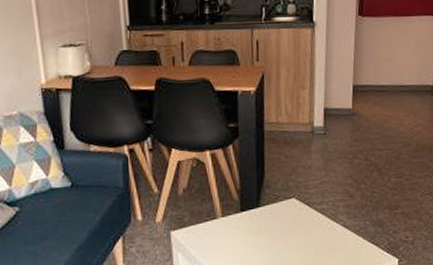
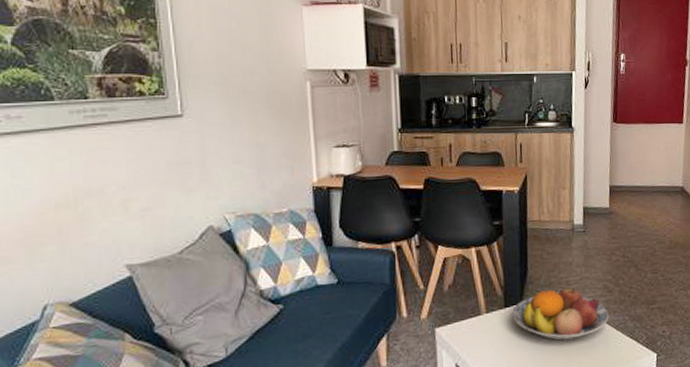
fruit bowl: none [249,190,349,245] -> present [512,286,609,341]

